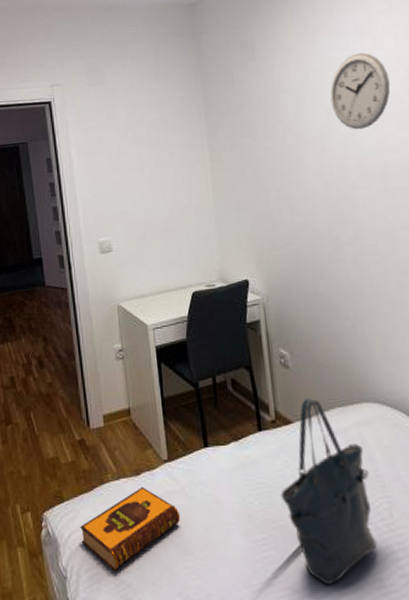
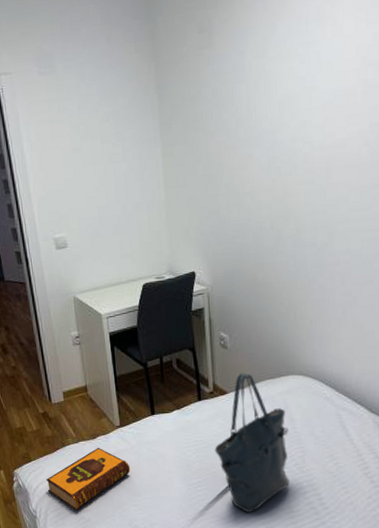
wall clock: present [330,52,391,130] -> none [284,39,345,124]

